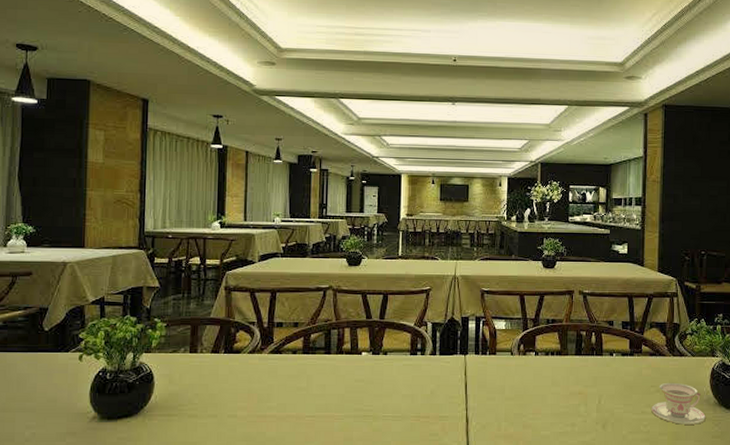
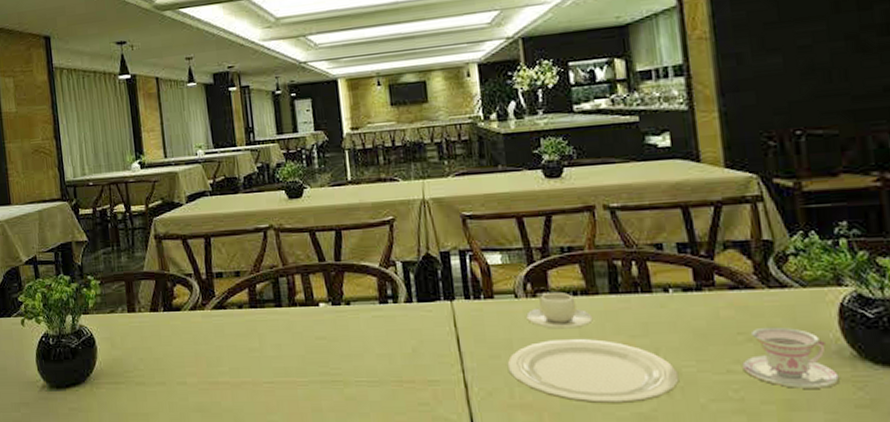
plate: none [499,386,612,435] -> present [507,338,680,404]
teacup: none [517,351,562,379] -> present [526,291,593,329]

